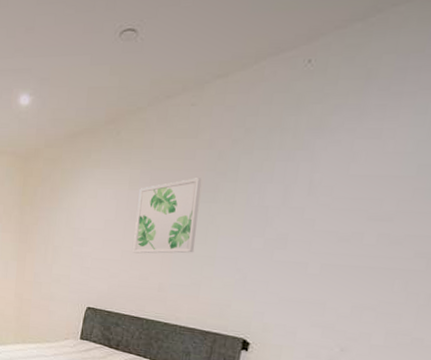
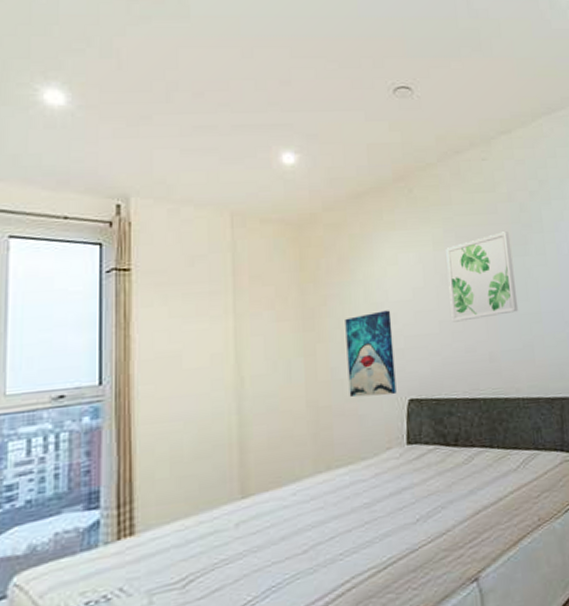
wall art: none [44,235,85,301] -> present [345,310,397,398]

